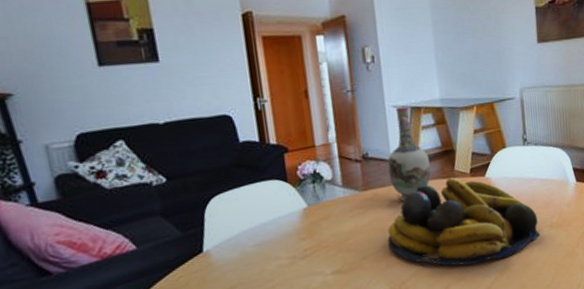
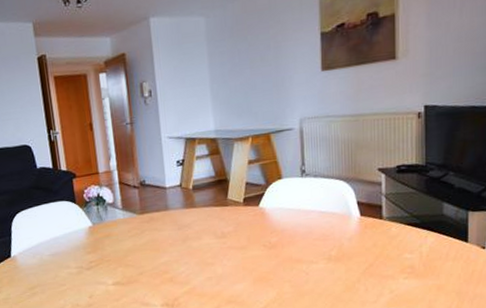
vase: present [387,105,431,201] -> none [162,136,204,225]
fruit bowl: present [387,177,540,266] -> none [162,205,316,289]

